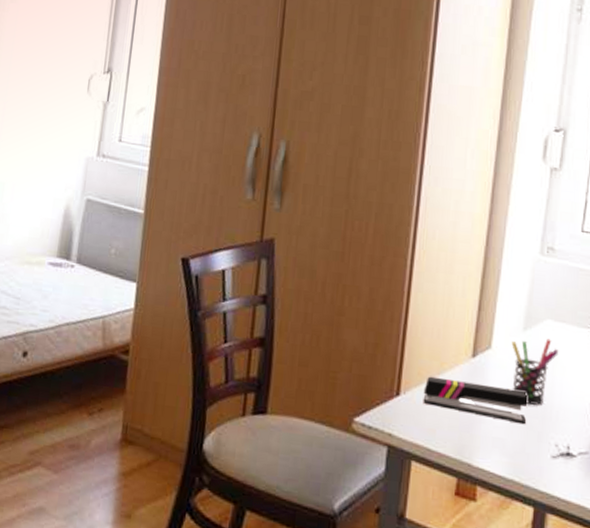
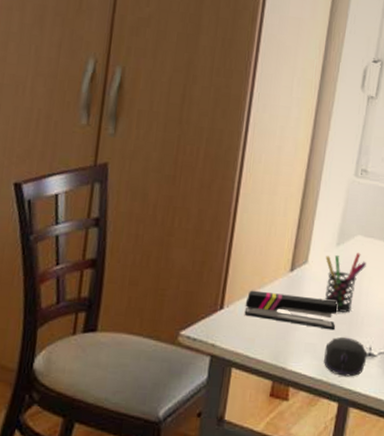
computer mouse: none [515,432,565,479] -> present [324,336,368,377]

